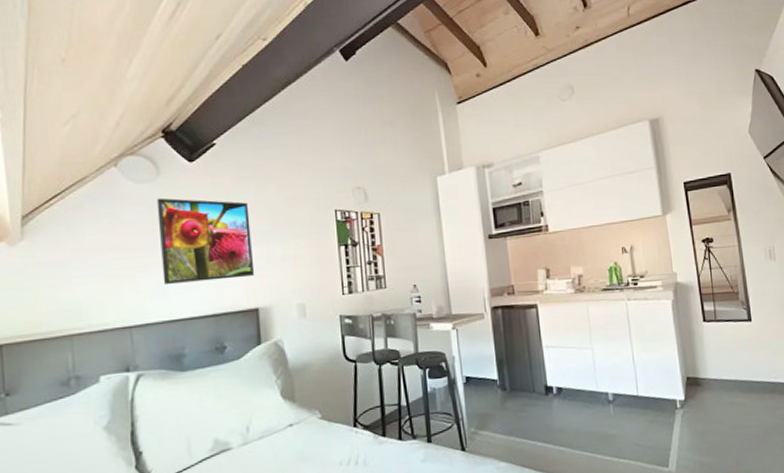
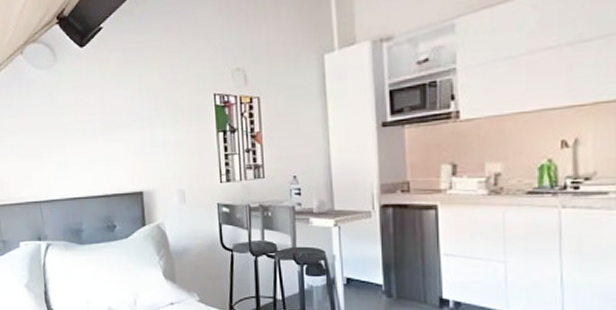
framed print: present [156,198,255,284] -> none [55,83,139,165]

